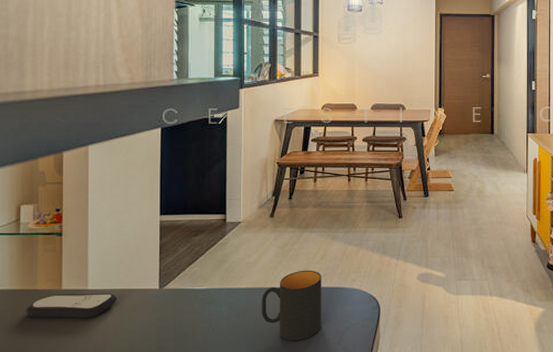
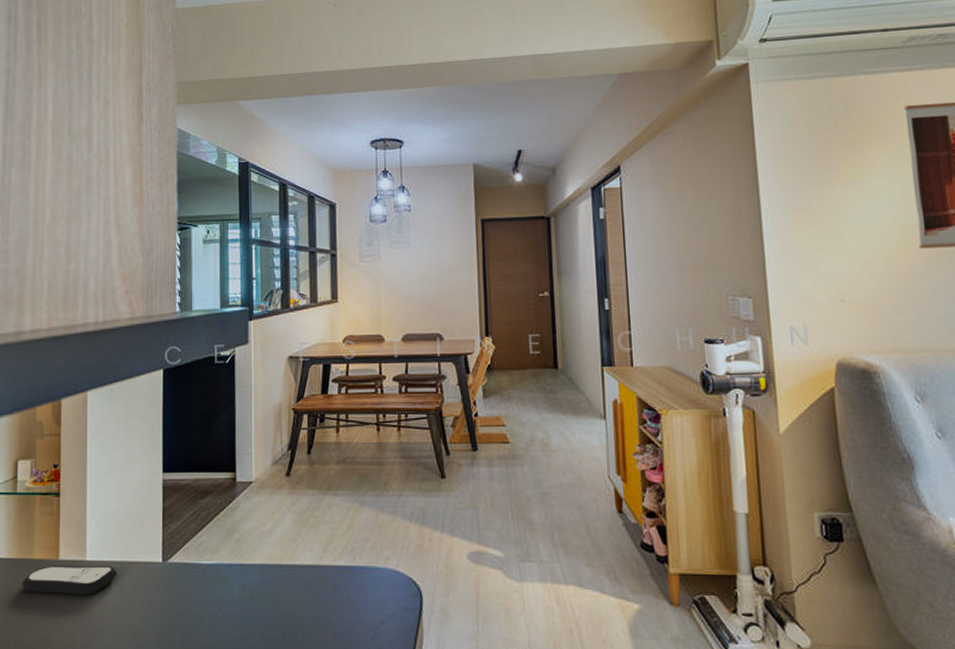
mug: present [261,270,322,341] -> none [278,543,351,634]

